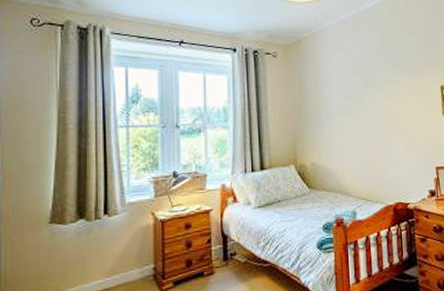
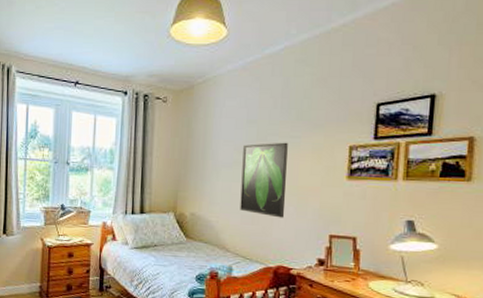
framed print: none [353,87,397,157] -> present [240,142,288,218]

